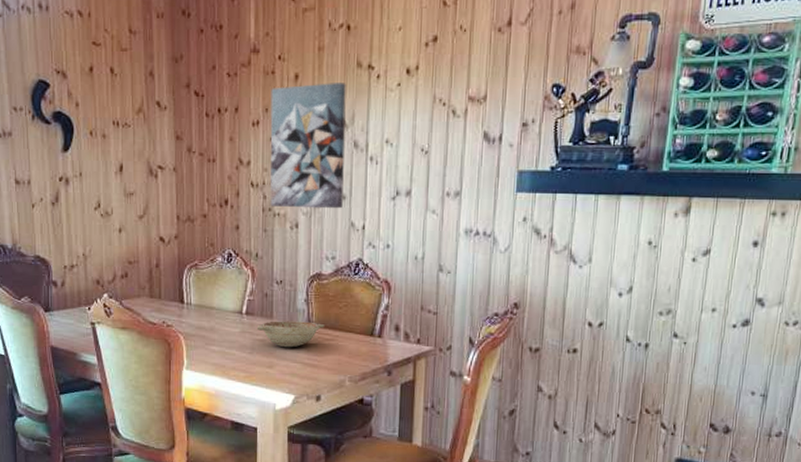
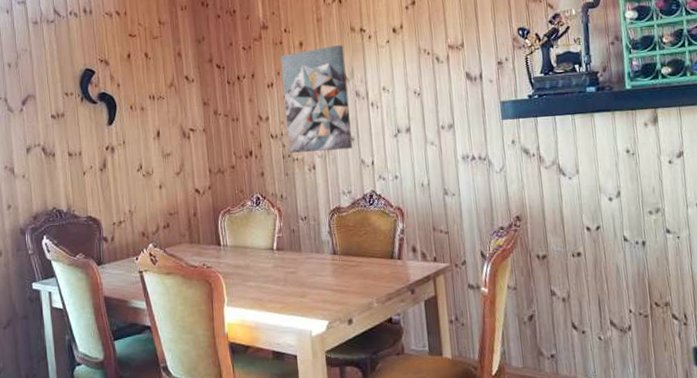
decorative bowl: present [256,321,325,348] -> none [287,251,349,278]

